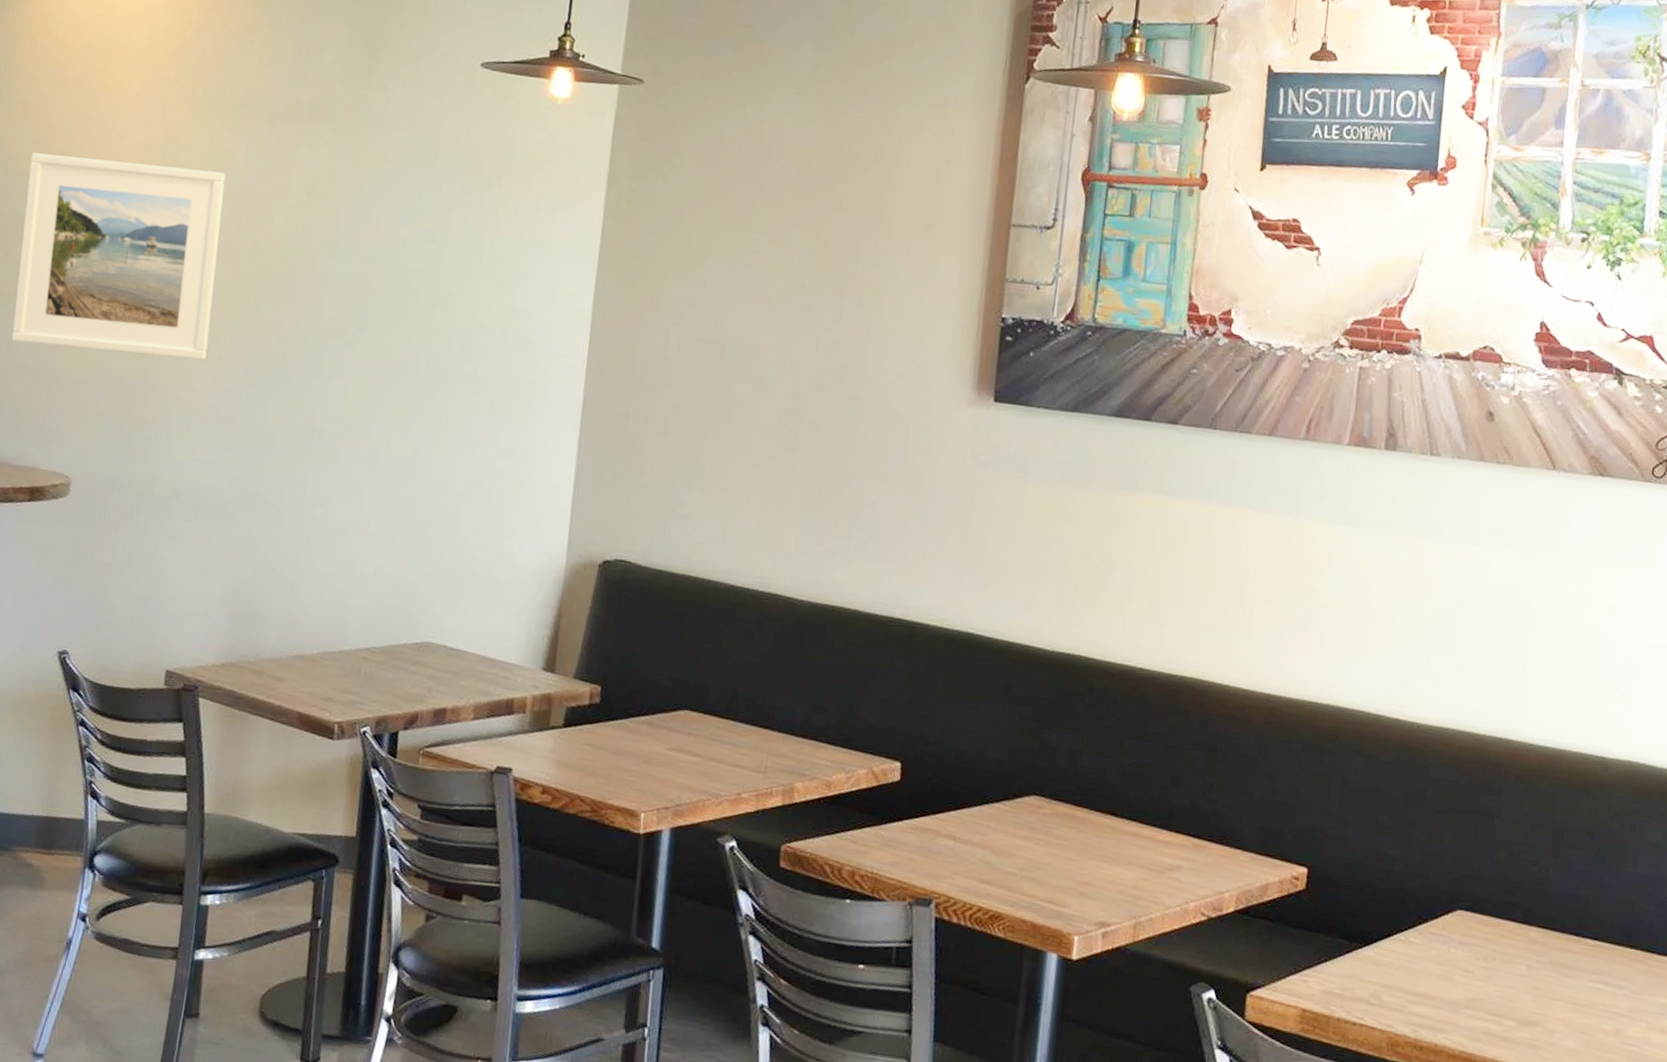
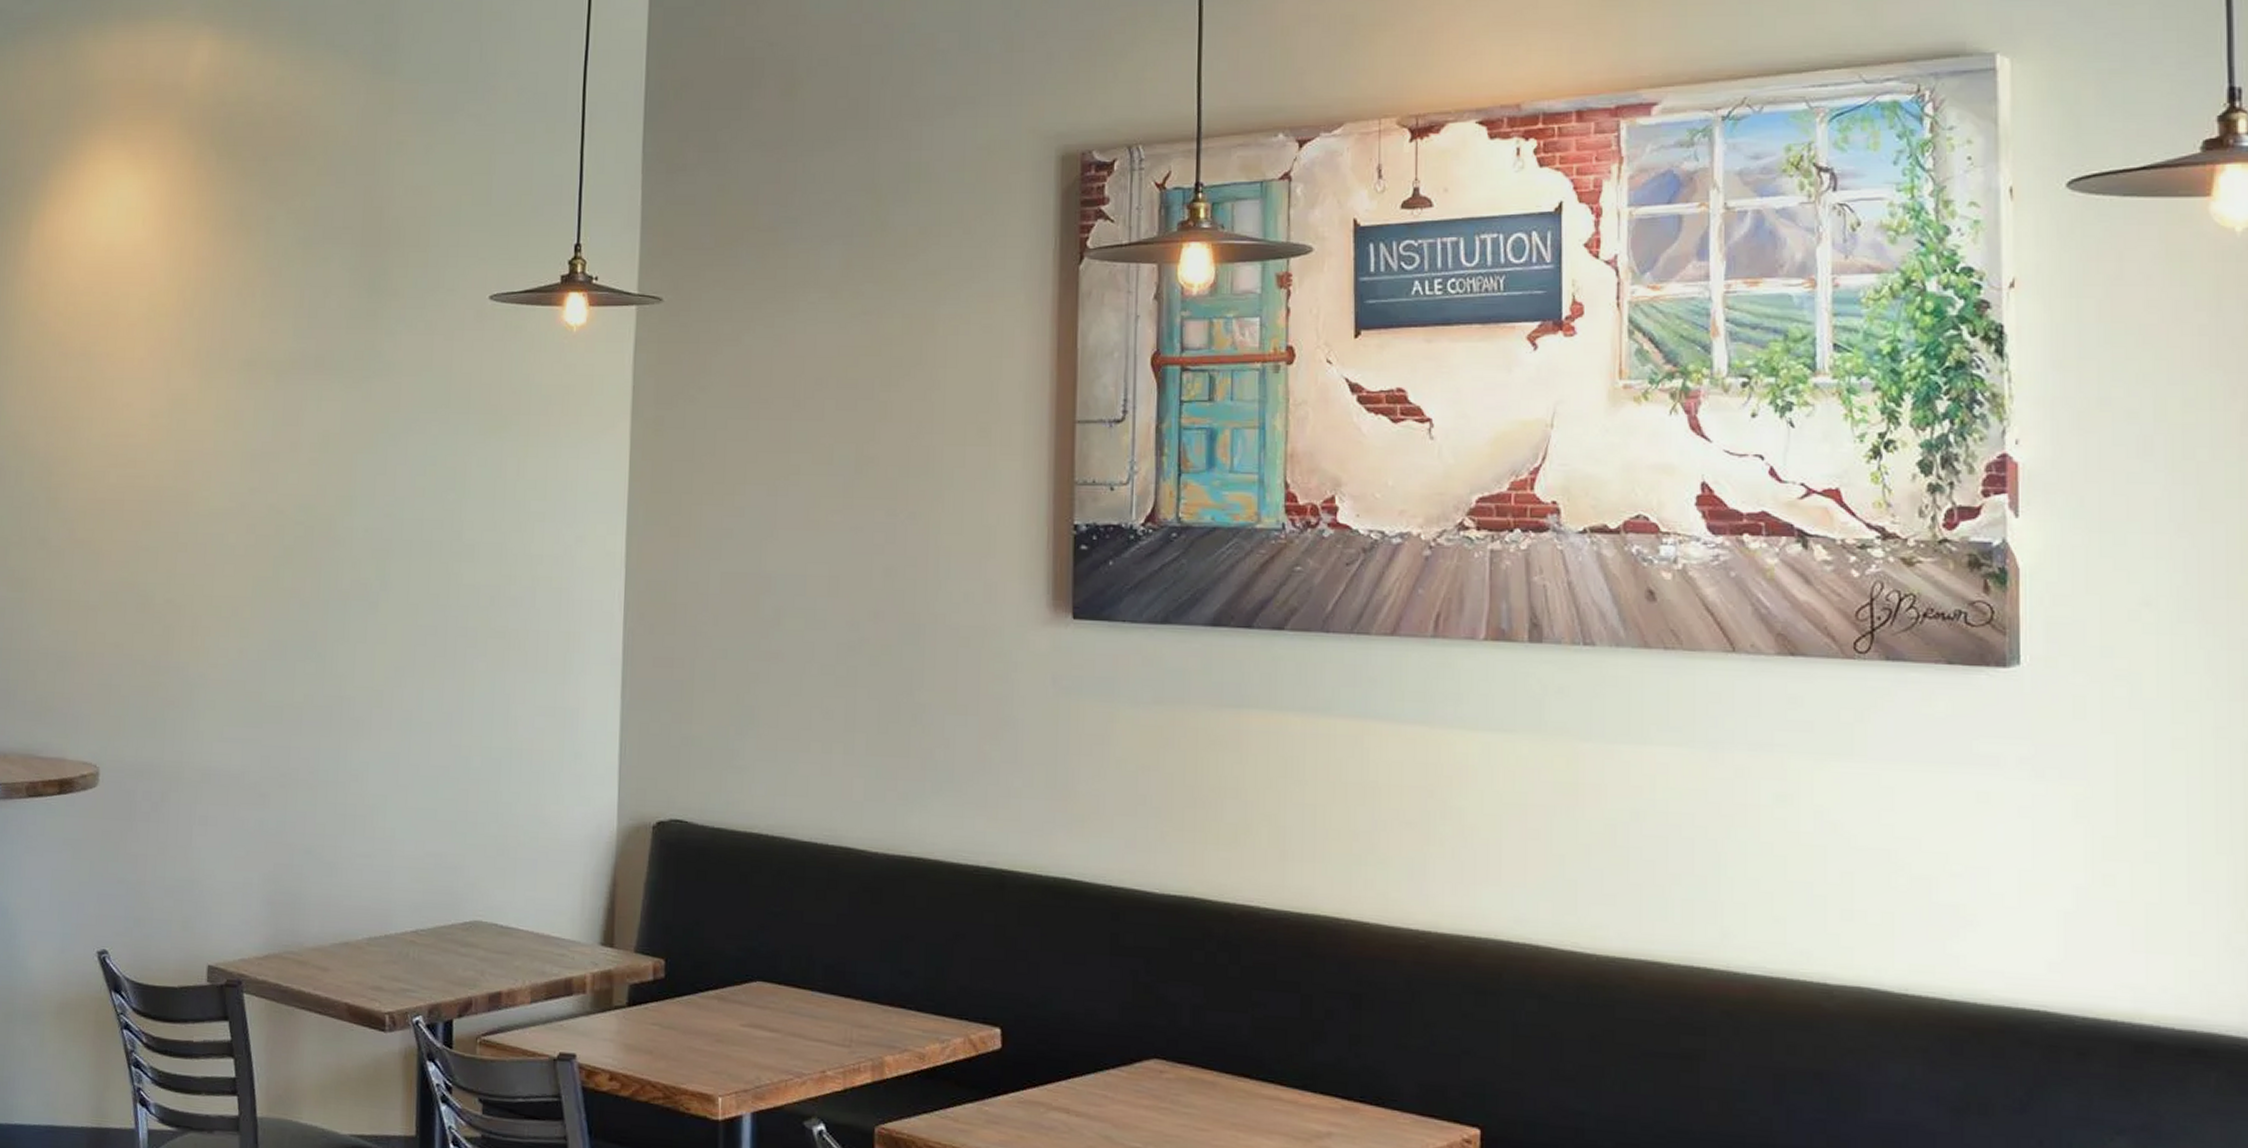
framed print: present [12,153,226,360] -> none [31,430,235,634]

